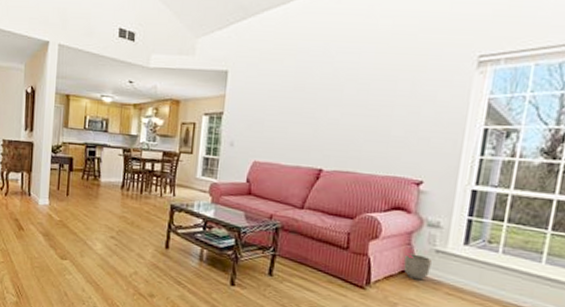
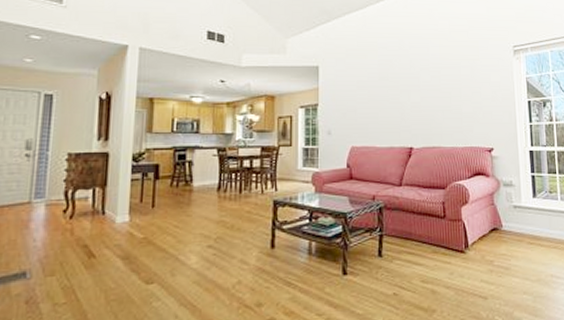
planter: present [403,253,432,281] -> none [492,212,513,236]

